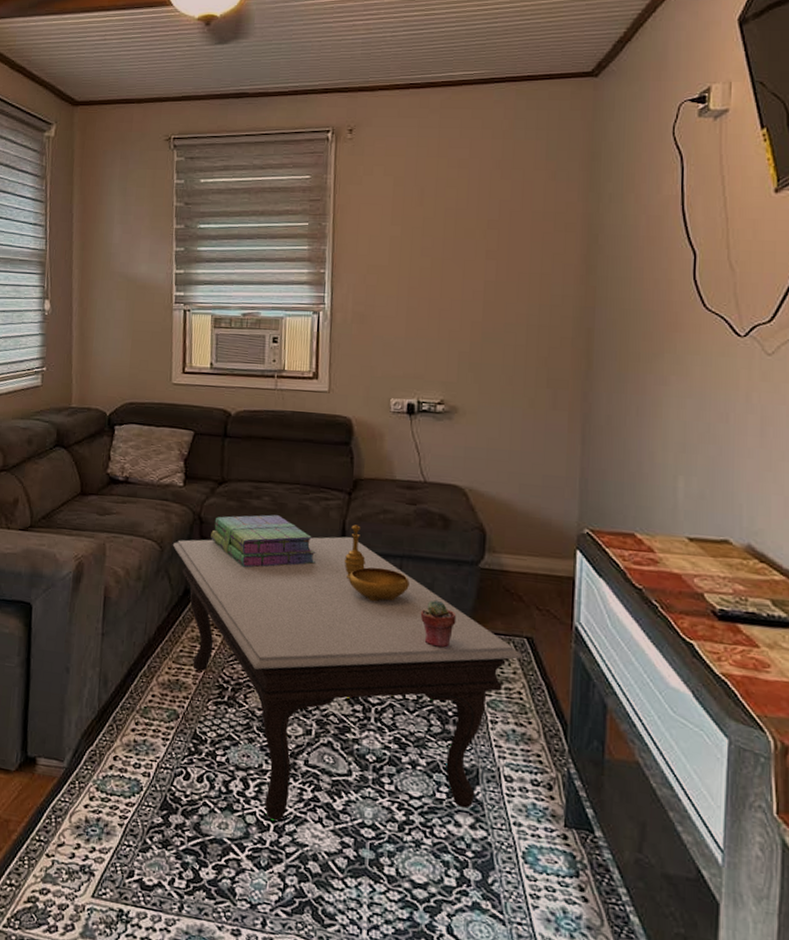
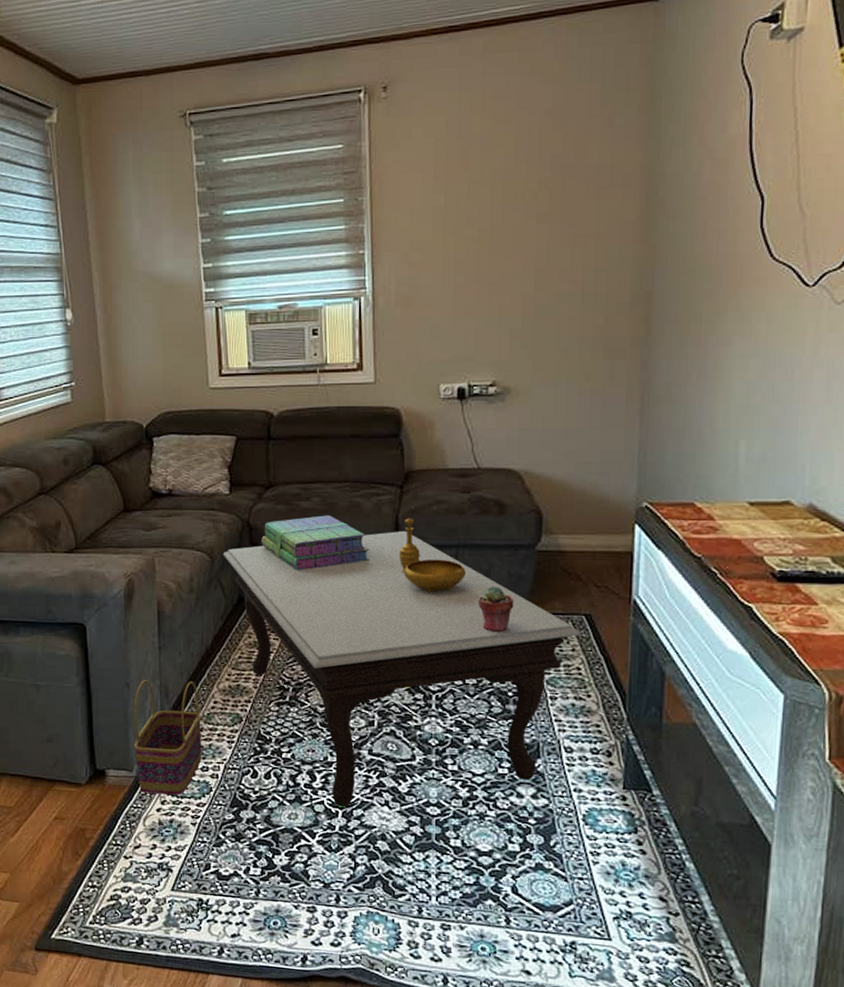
basket: none [67,666,138,792] -> present [133,680,202,795]

